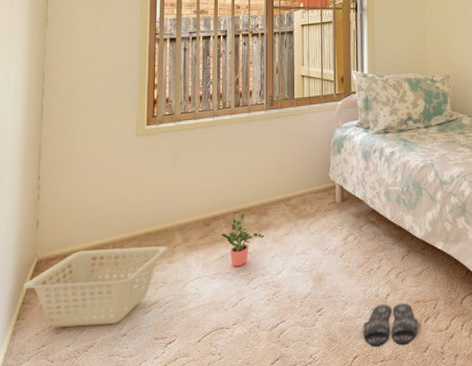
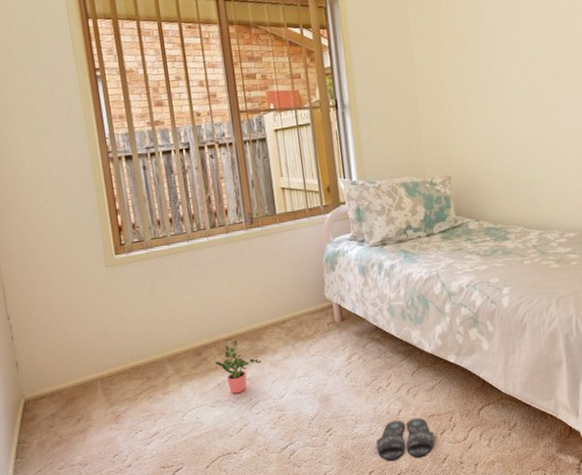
laundry basket: present [23,246,168,328] -> none [15,378,160,464]

